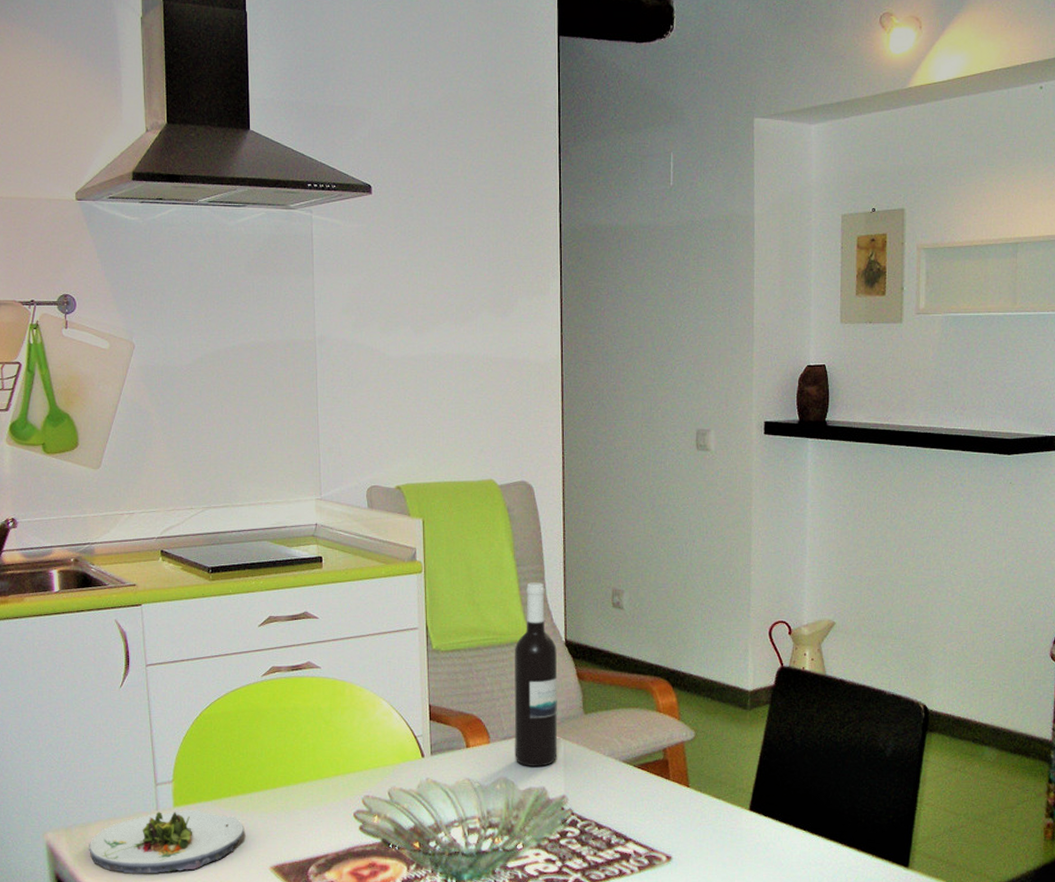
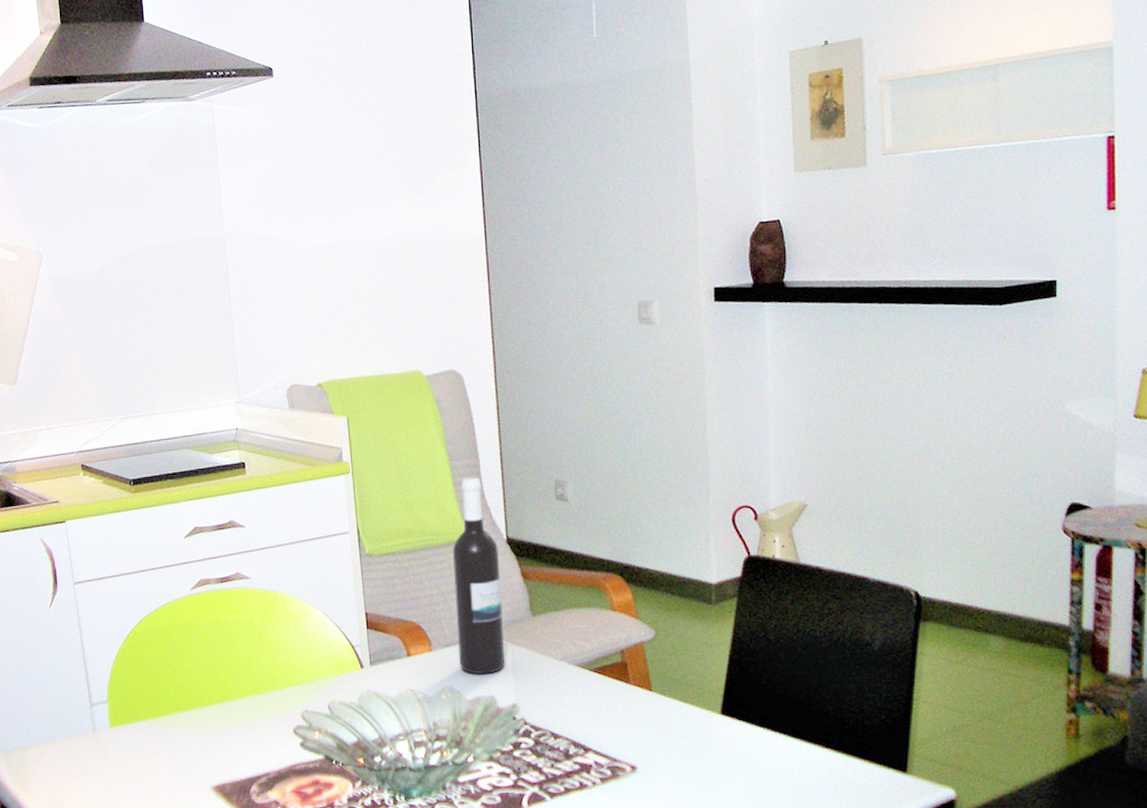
salad plate: present [89,809,245,874] -> none [29,729,183,797]

